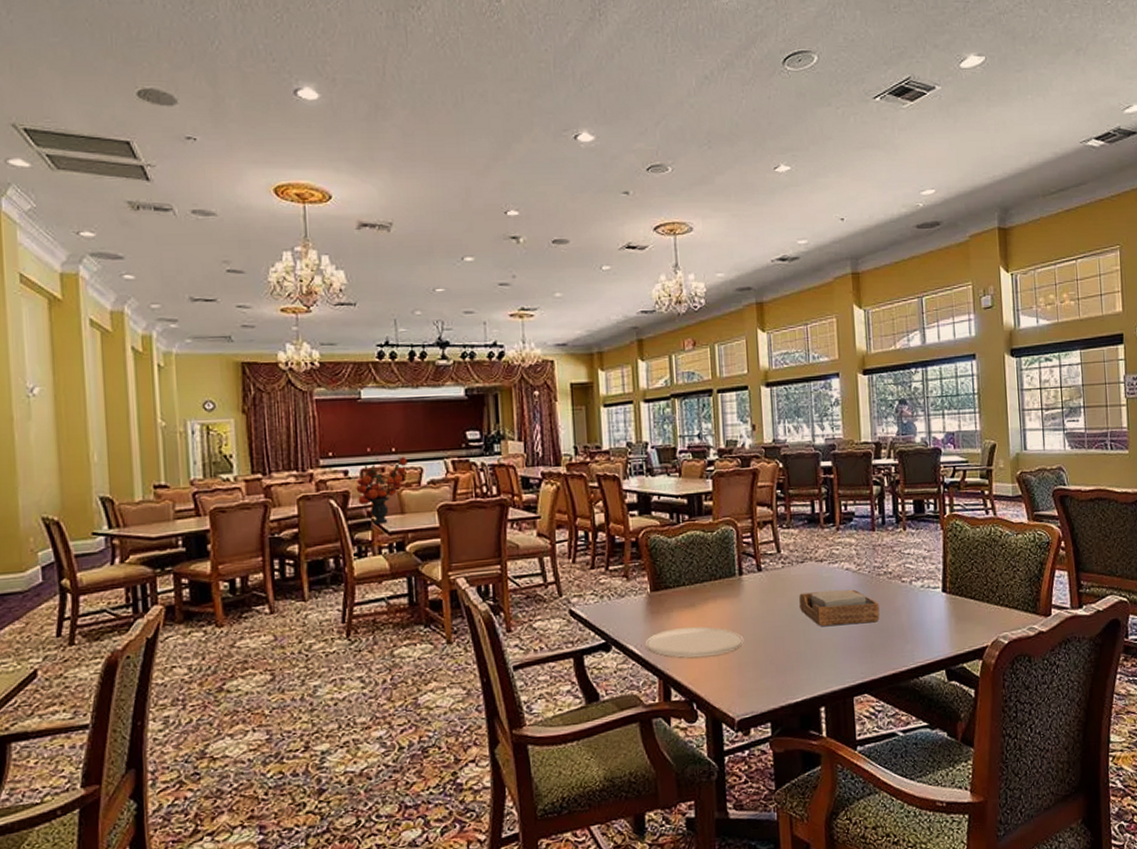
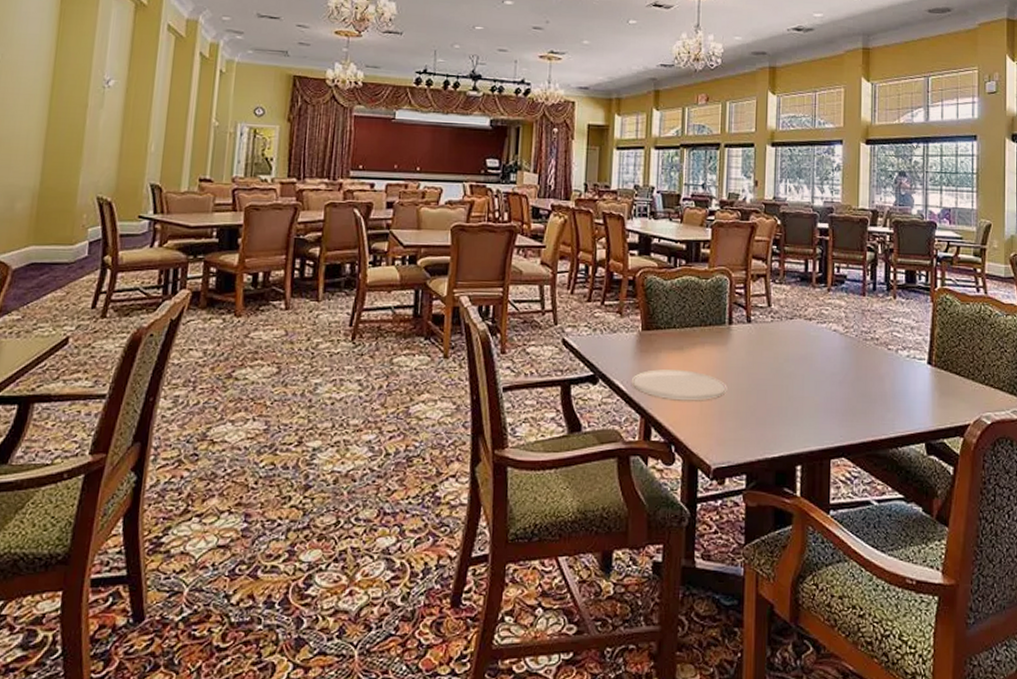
bouquet: present [356,454,407,524] -> none [379,171,429,237]
napkin holder: present [799,589,880,627] -> none [785,348,863,387]

